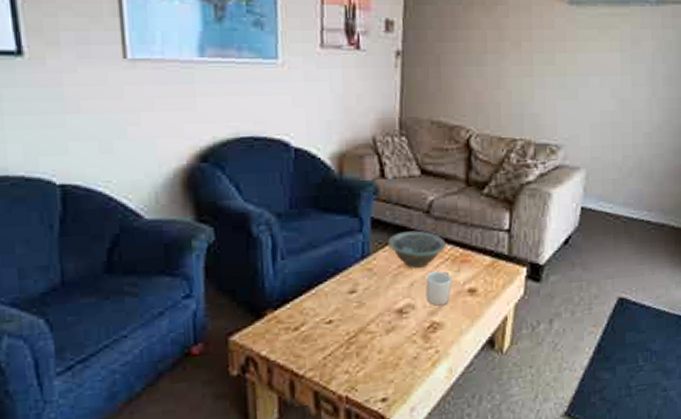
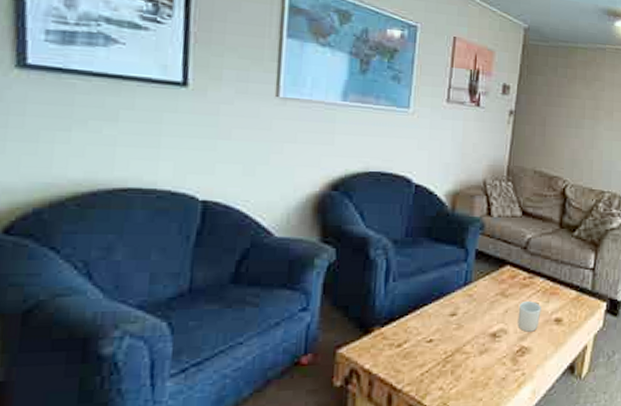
decorative bowl: present [387,230,446,268] -> none [488,264,539,297]

